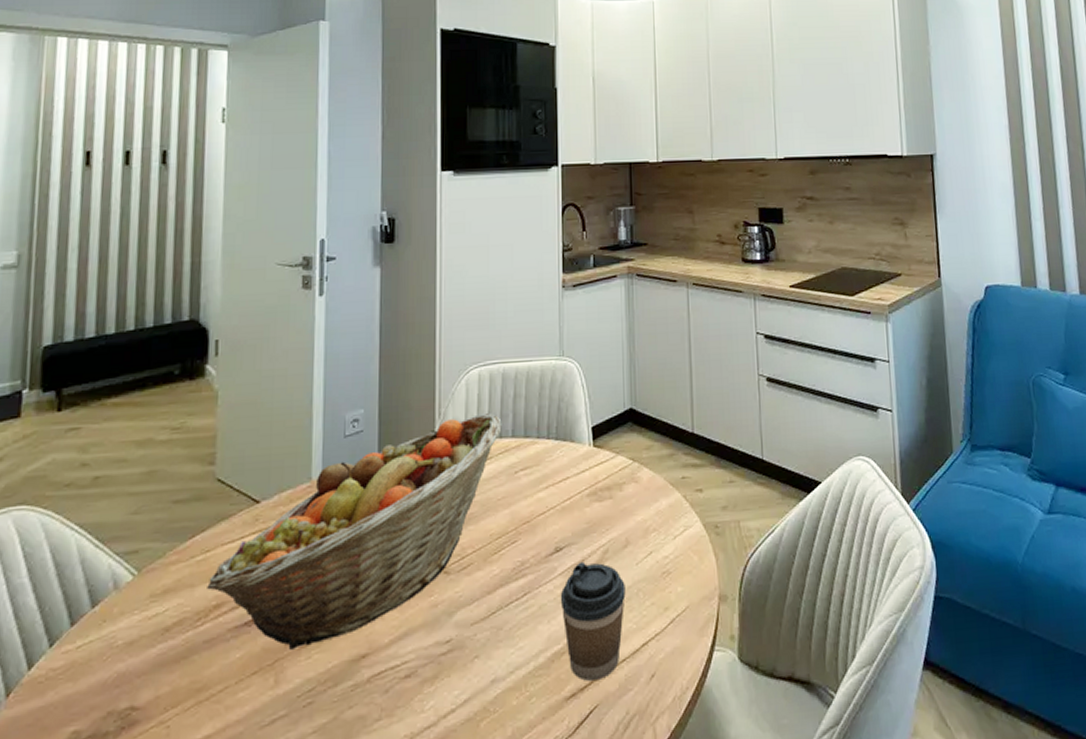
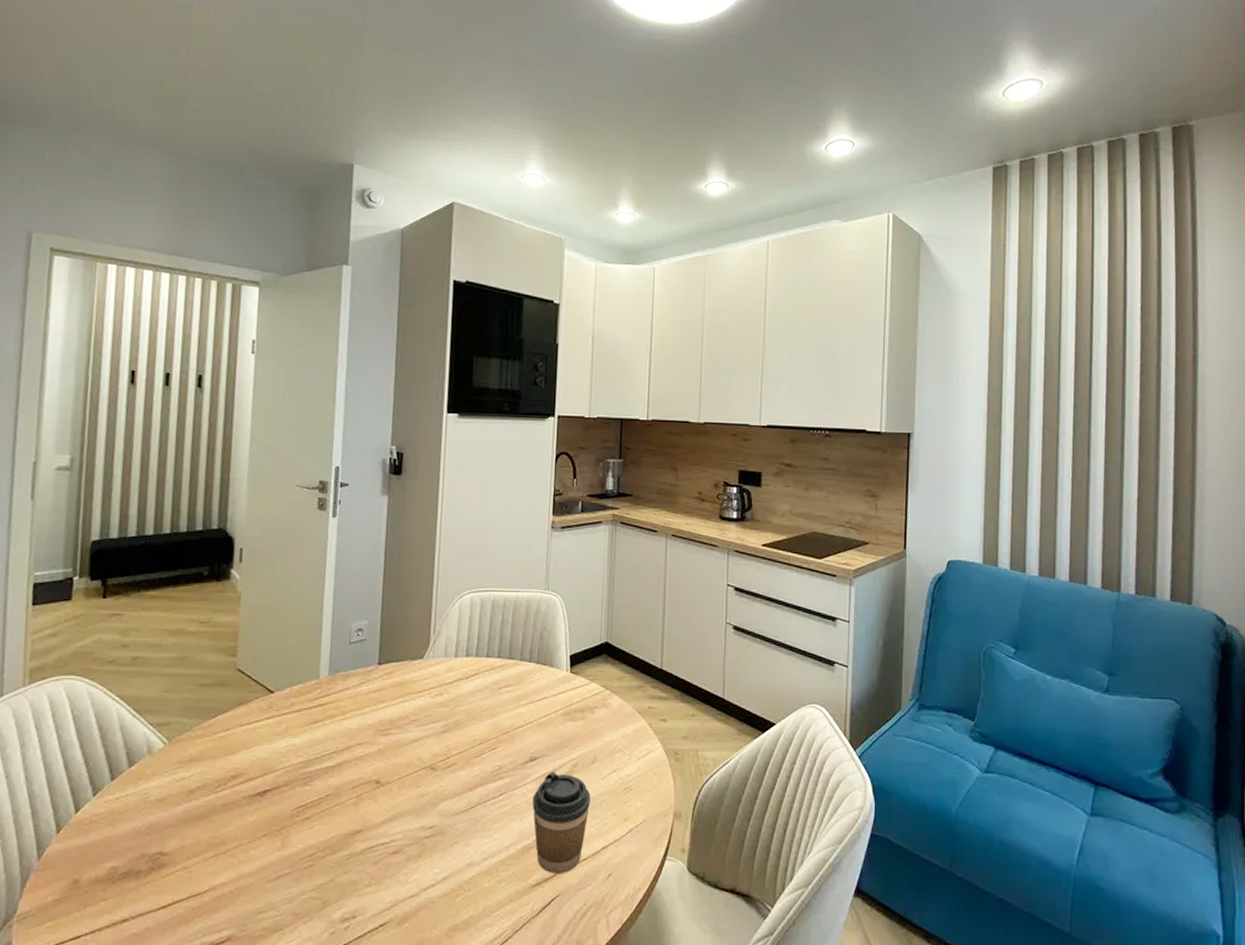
fruit basket: present [207,413,502,650] -> none [226,634,490,820]

